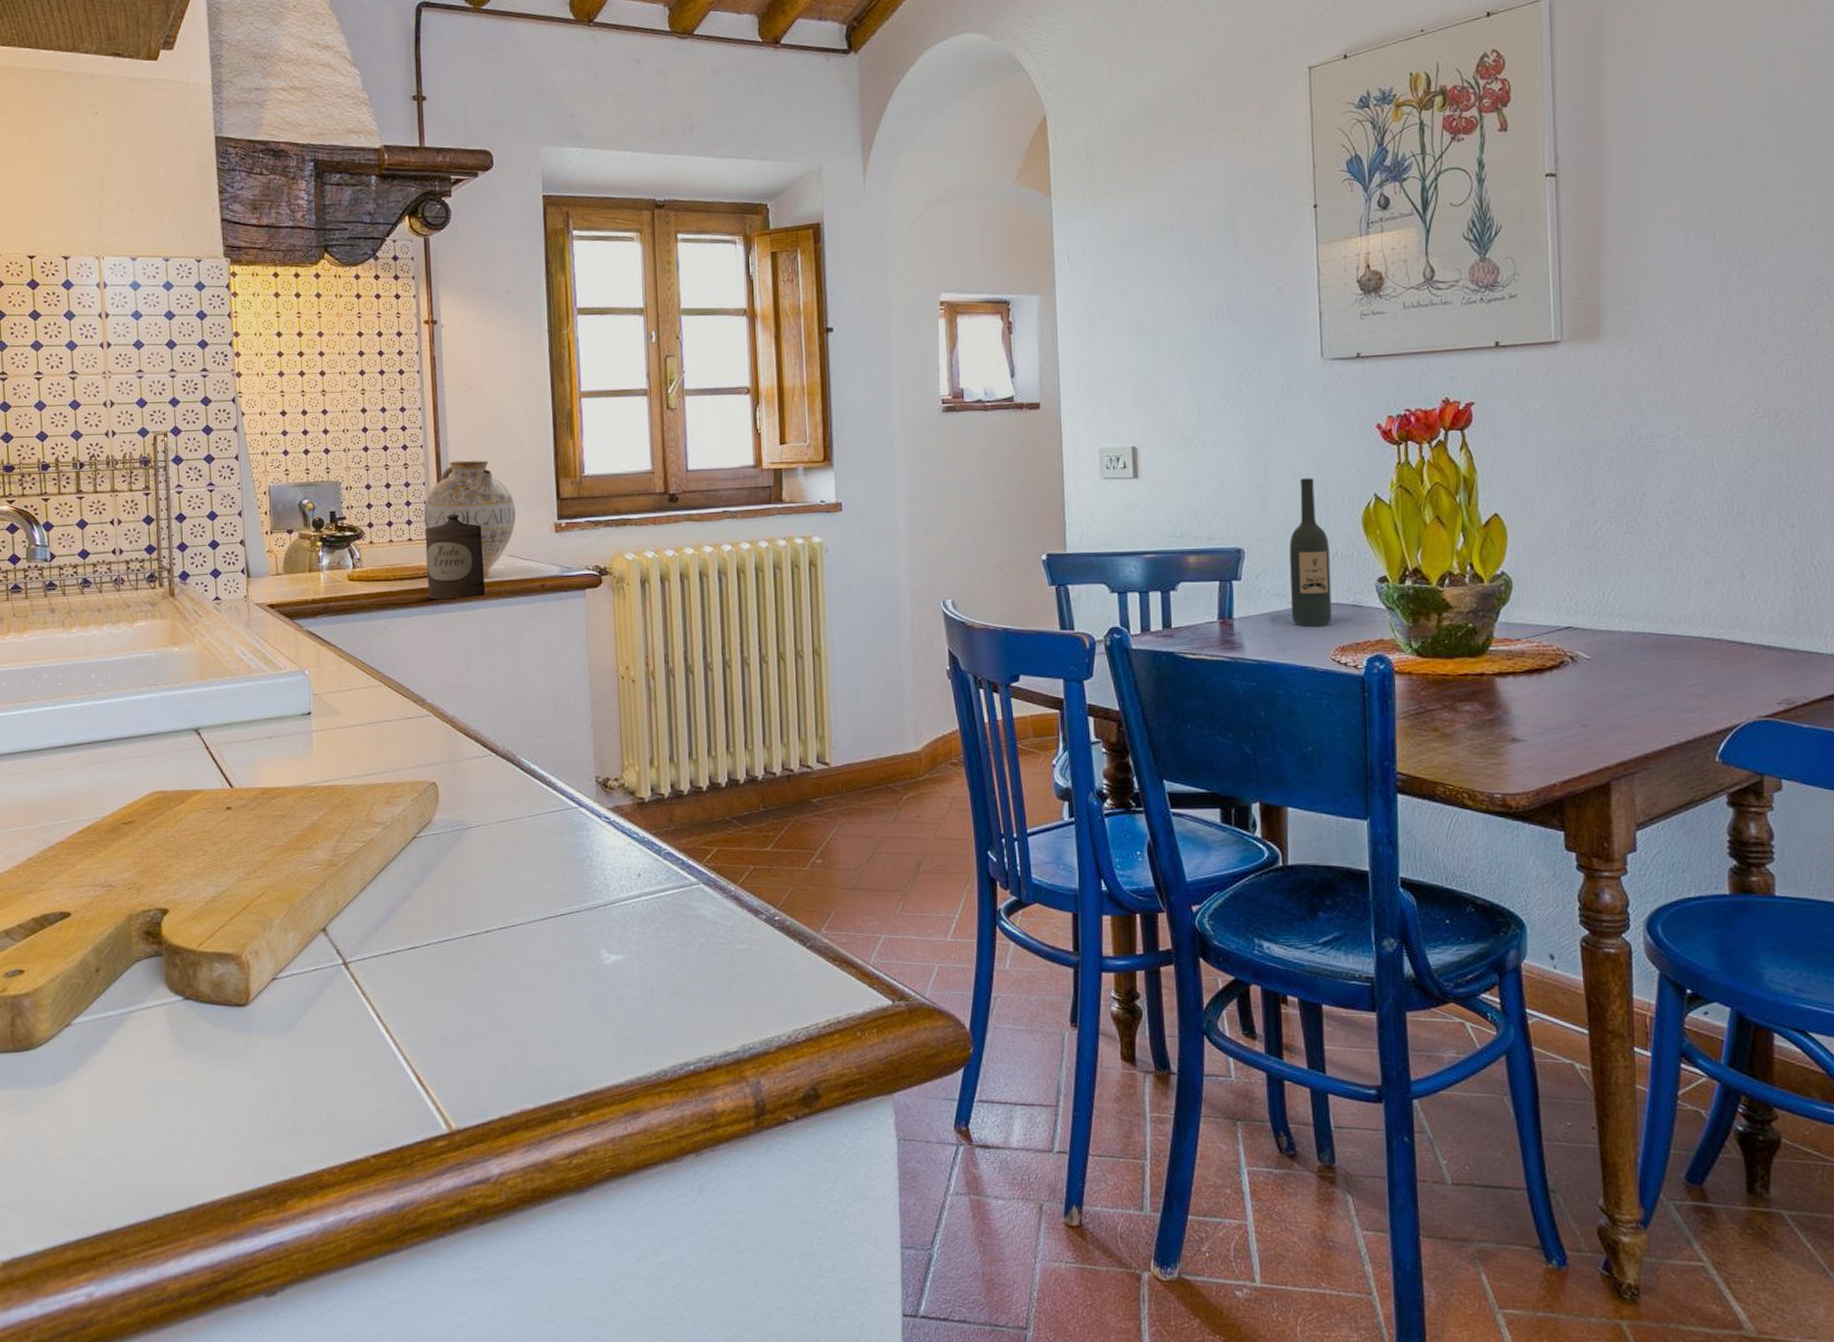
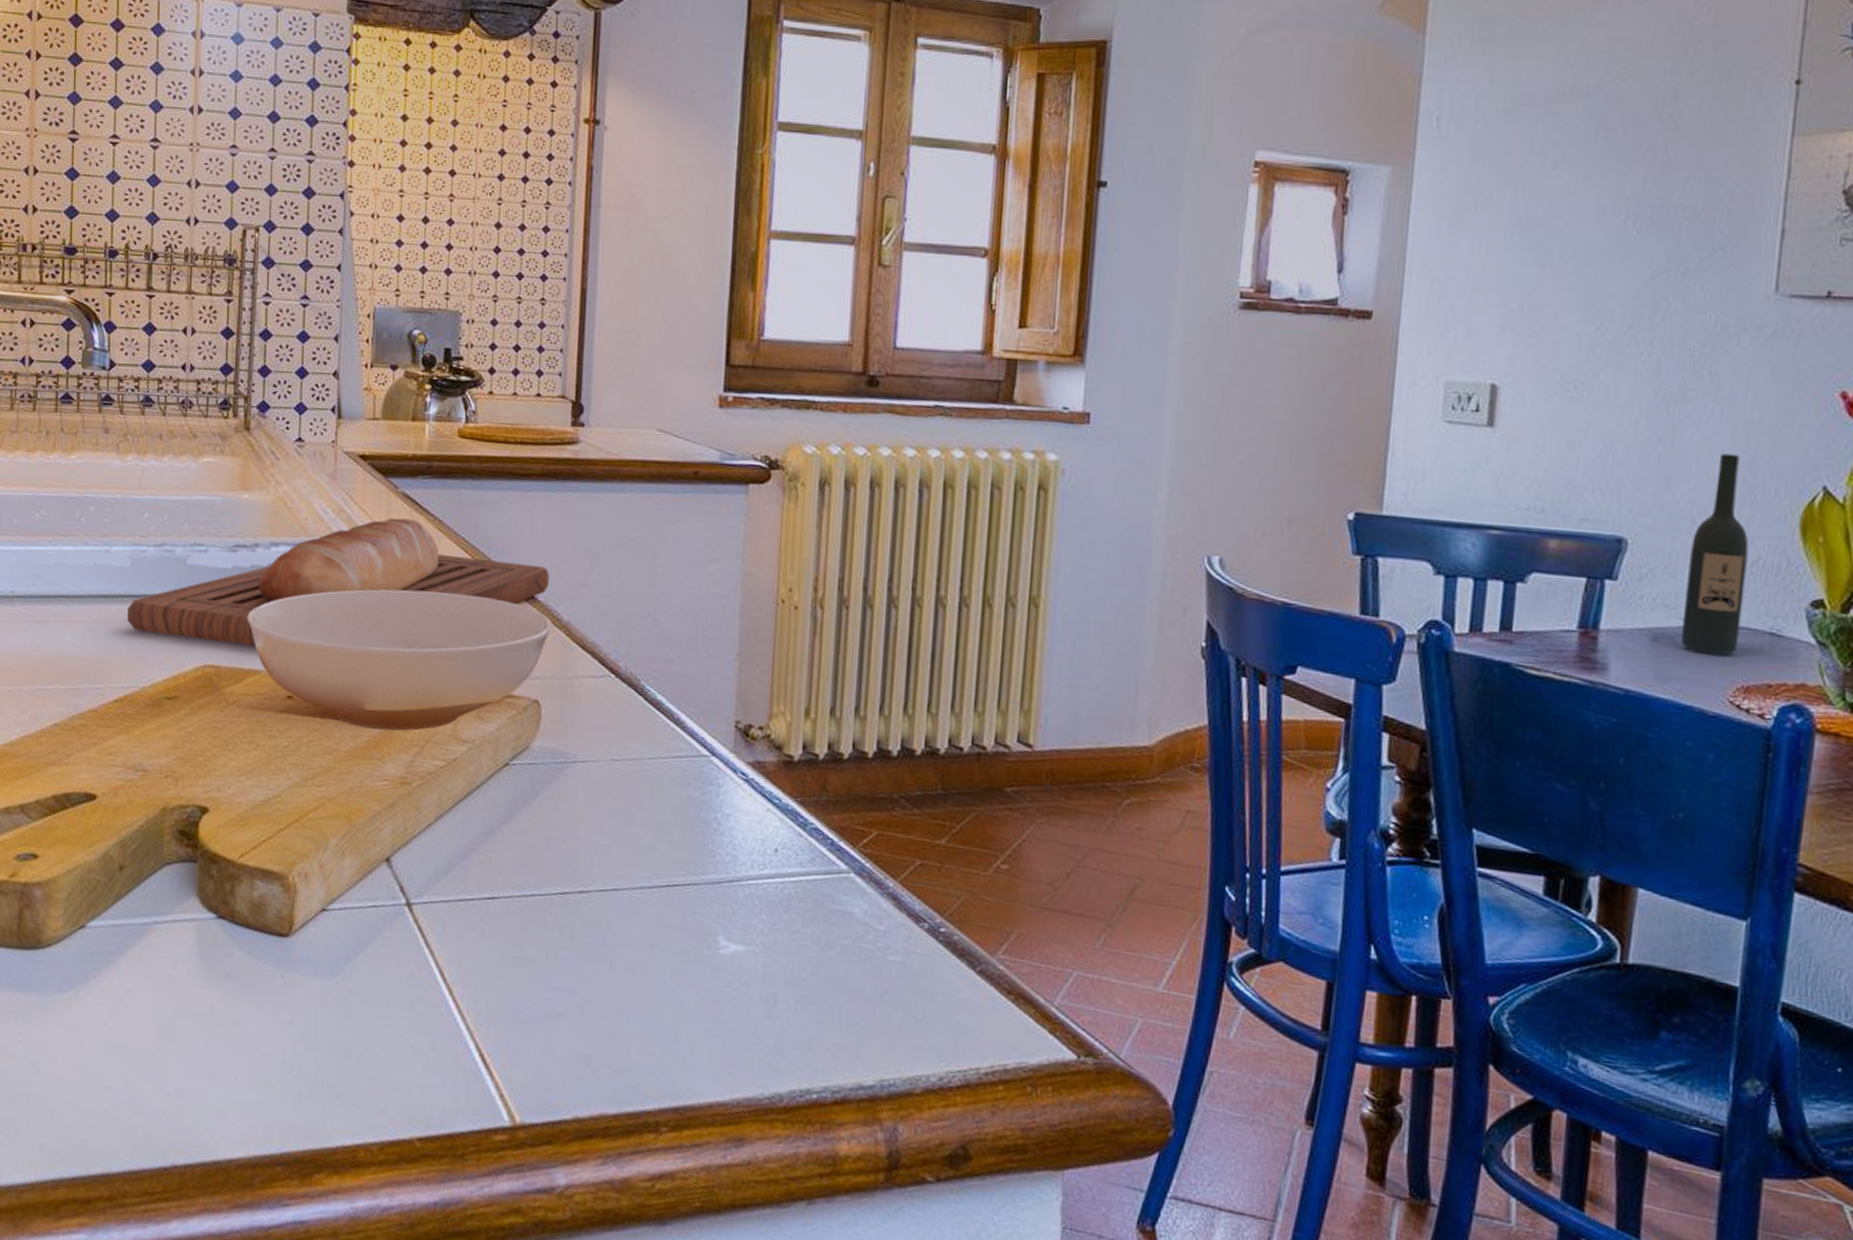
bread loaf: none [84,651,435,772] -> present [127,517,550,646]
bowl: none [186,705,440,824] -> present [247,589,553,732]
ceramic jug: present [423,460,516,579] -> none [558,302,672,456]
canister: present [424,513,486,600] -> none [554,368,628,478]

